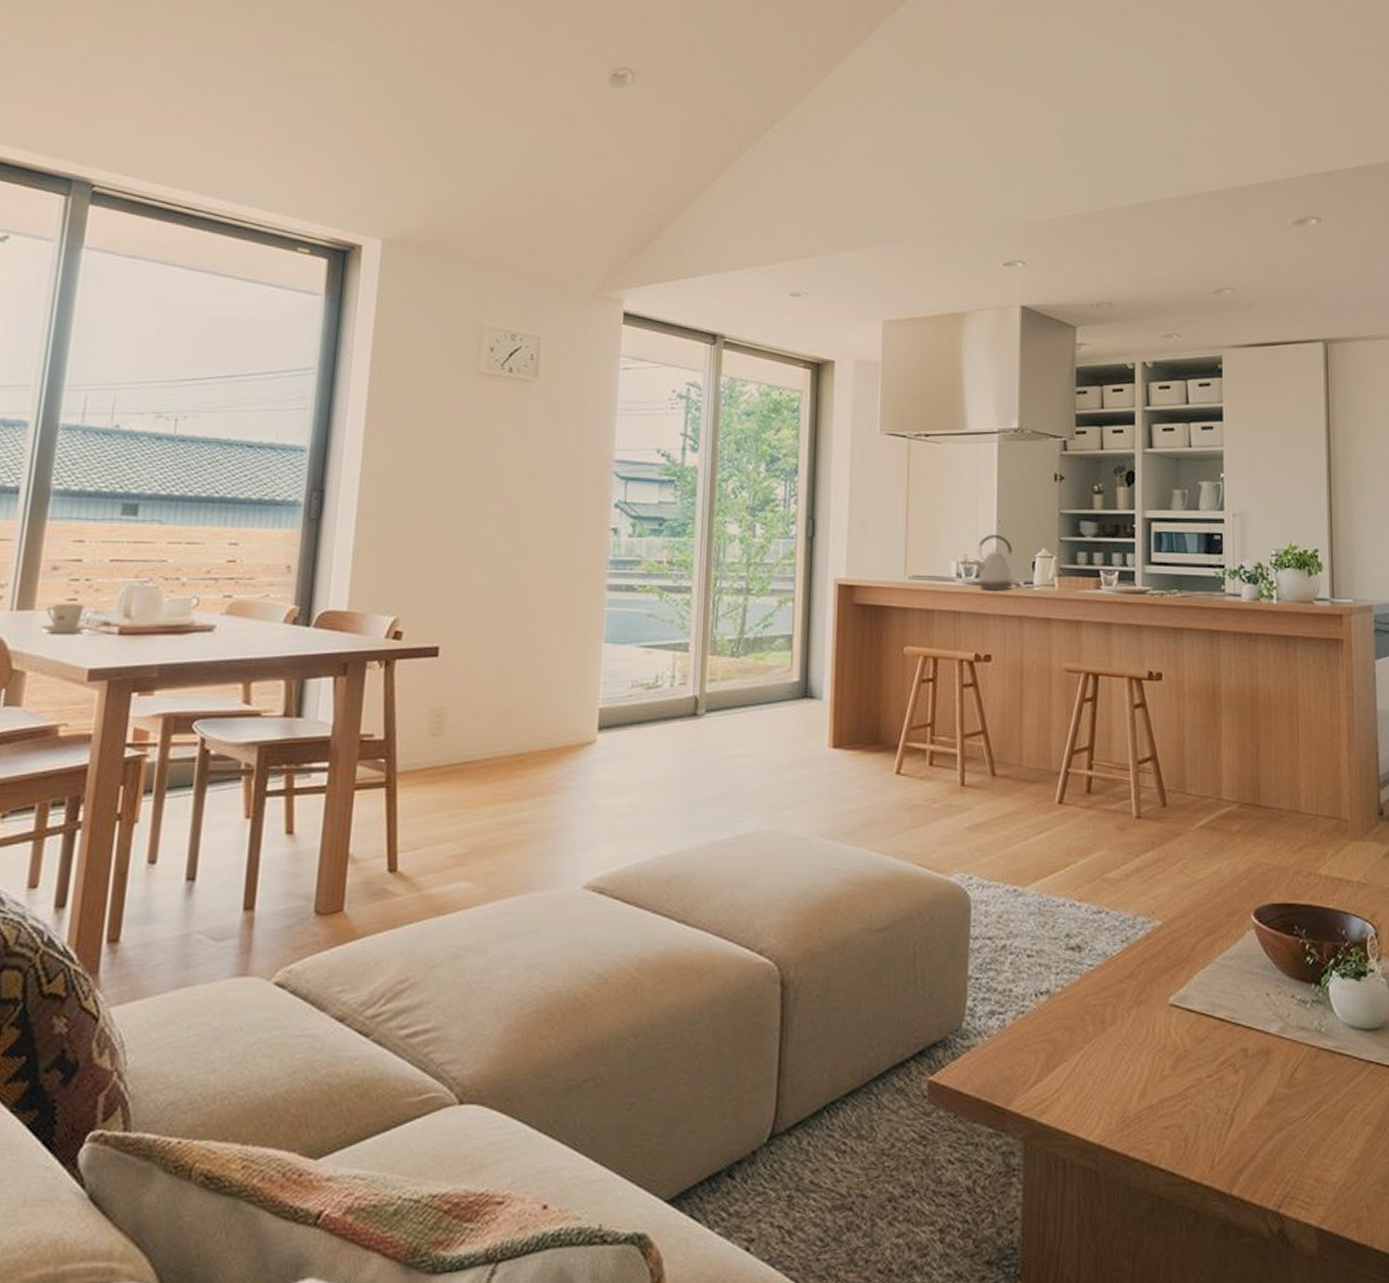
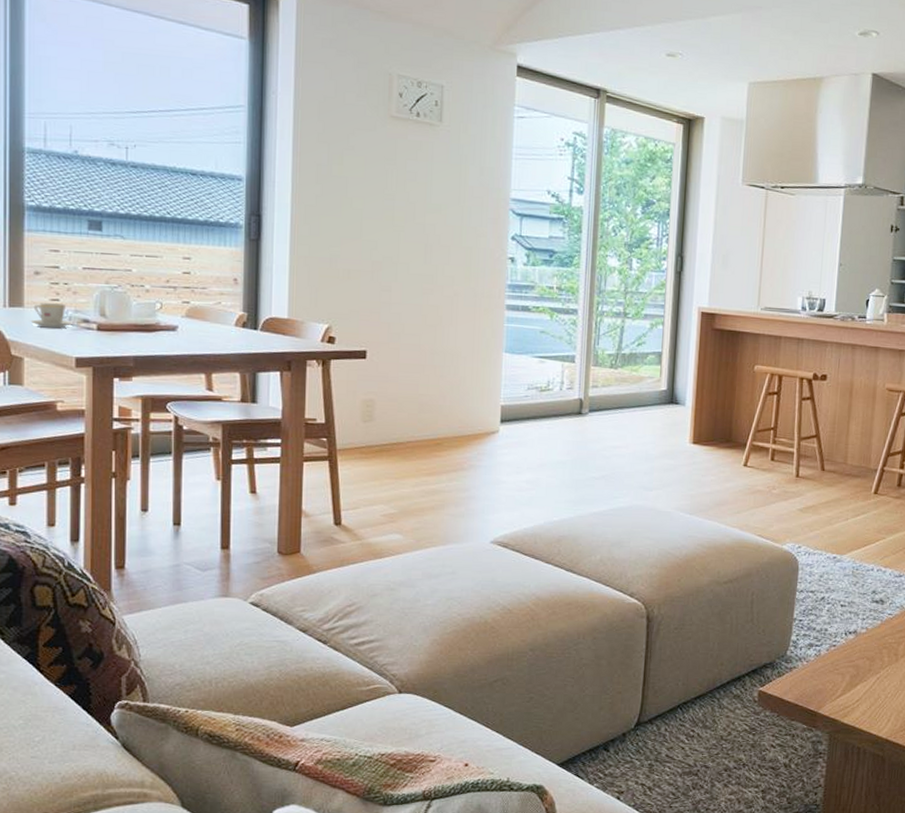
kettle: present [973,535,1016,592] -> none [816,275,852,324]

